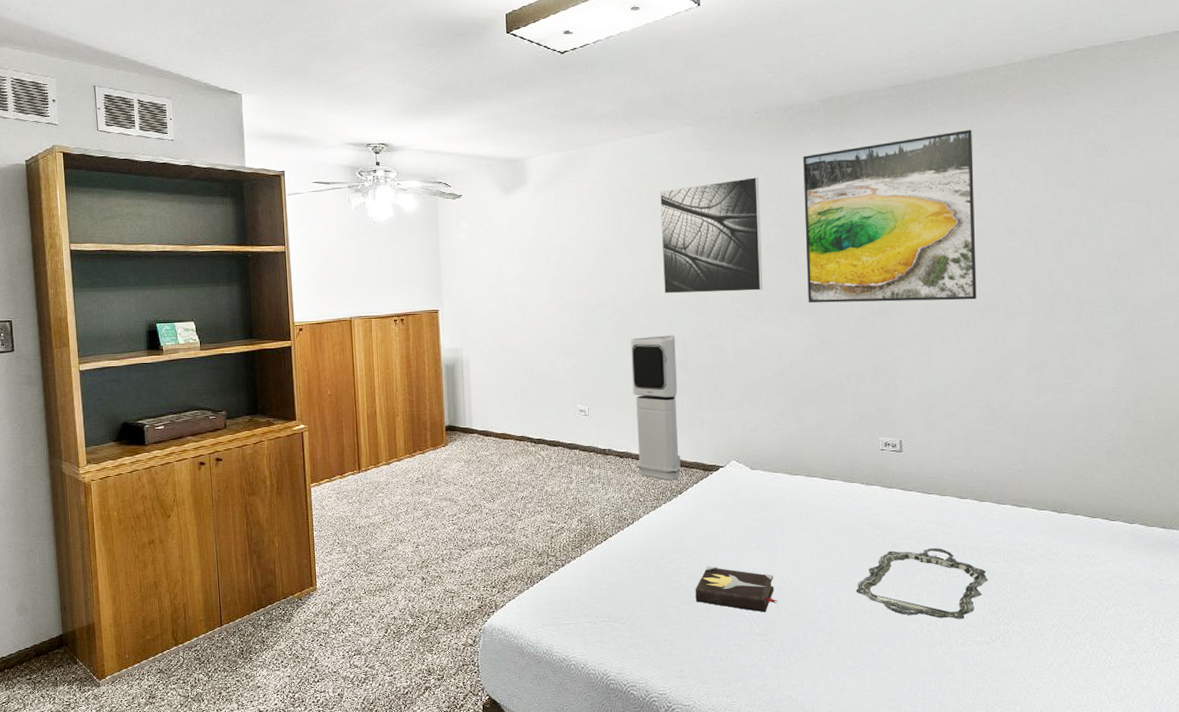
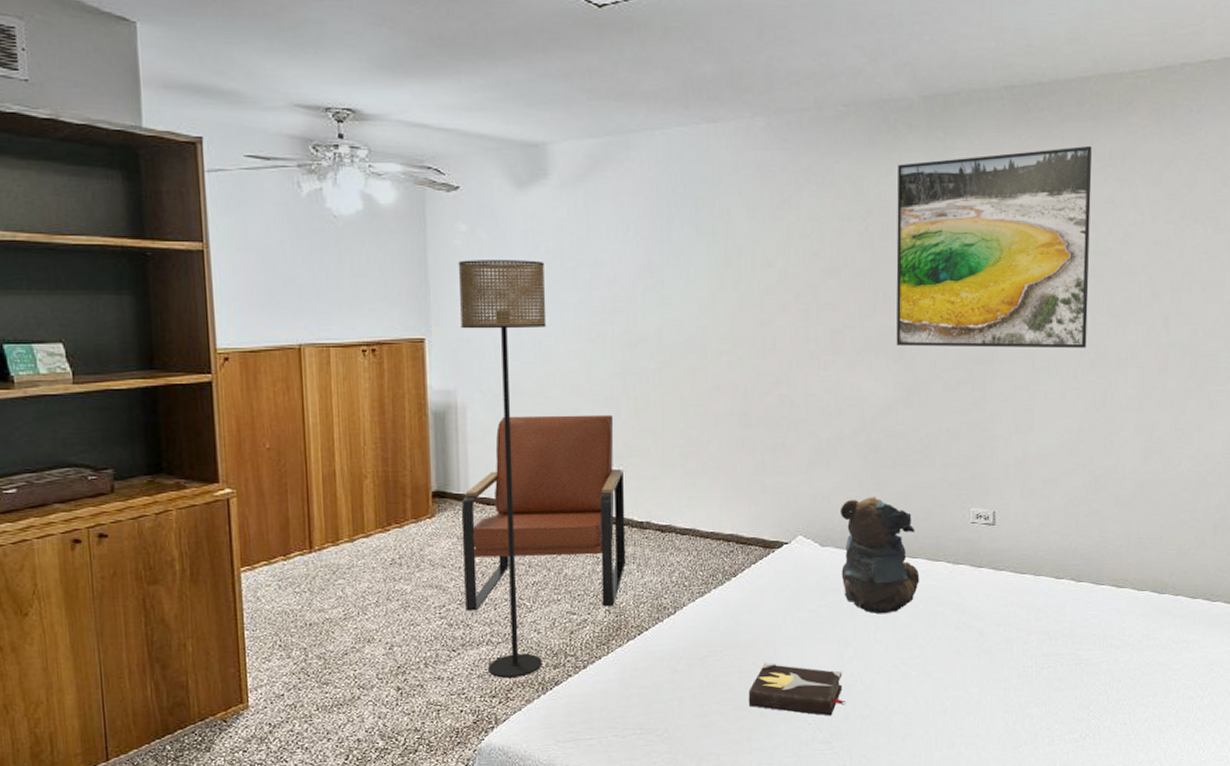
floor lamp: none [461,247,530,572] -> present [458,260,547,678]
armchair: none [467,364,593,519] -> present [461,414,626,611]
air purifier: present [631,335,681,481] -> none [679,380,736,560]
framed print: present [660,177,764,294] -> none [721,187,845,329]
teddy bear: none [765,428,837,527] -> present [839,497,920,614]
serving tray: present [855,548,988,619] -> none [935,636,1081,716]

